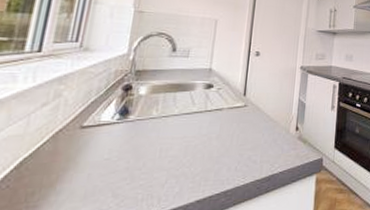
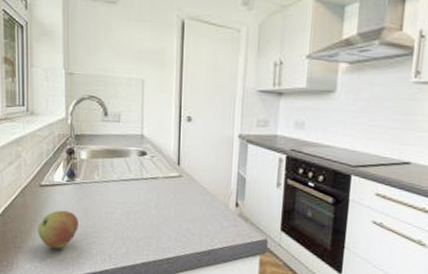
apple: none [66,153,126,201] -> present [38,210,78,249]

